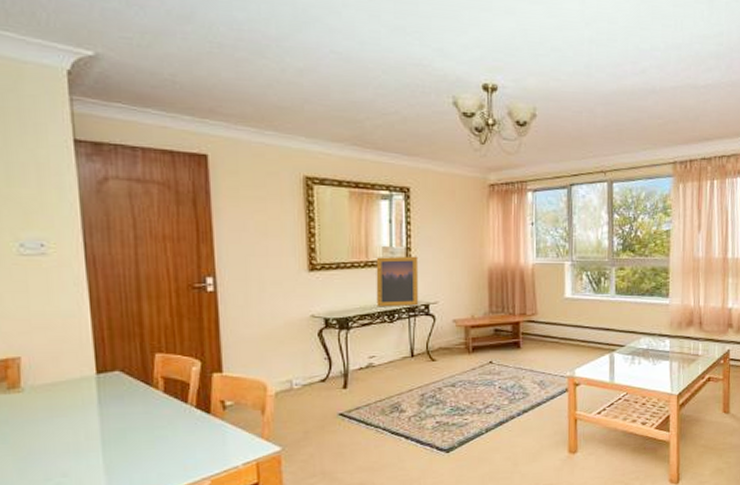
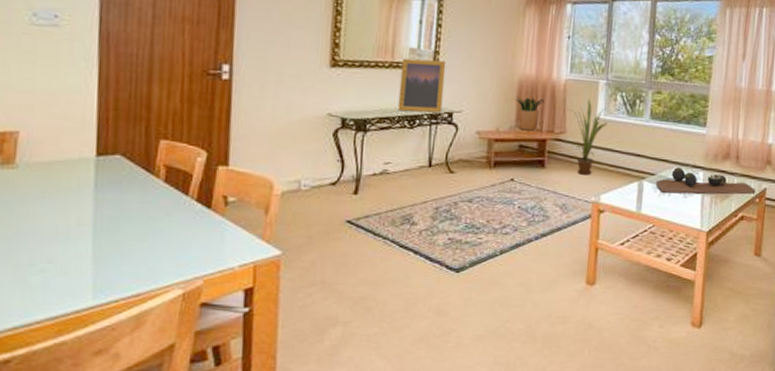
potted plant: none [486,283,514,315] -> present [514,96,544,131]
house plant: none [538,281,576,352] -> present [568,99,607,175]
decorative tray: none [626,337,720,362] -> present [656,167,756,195]

